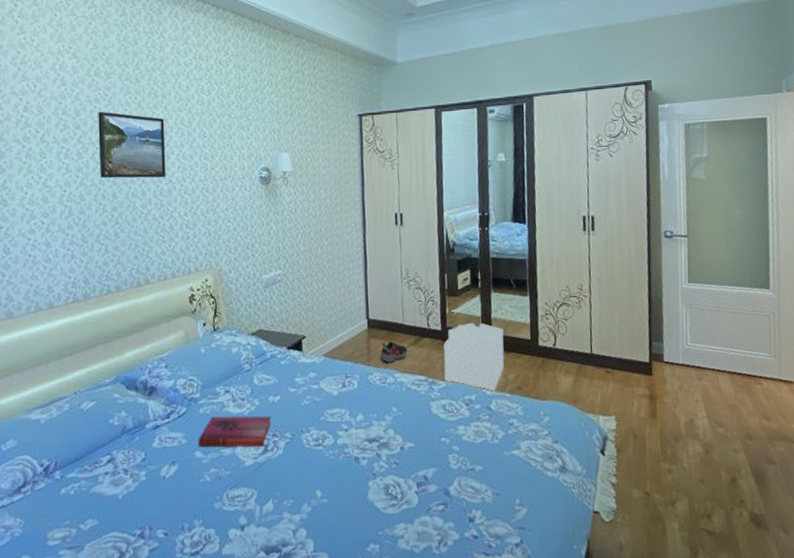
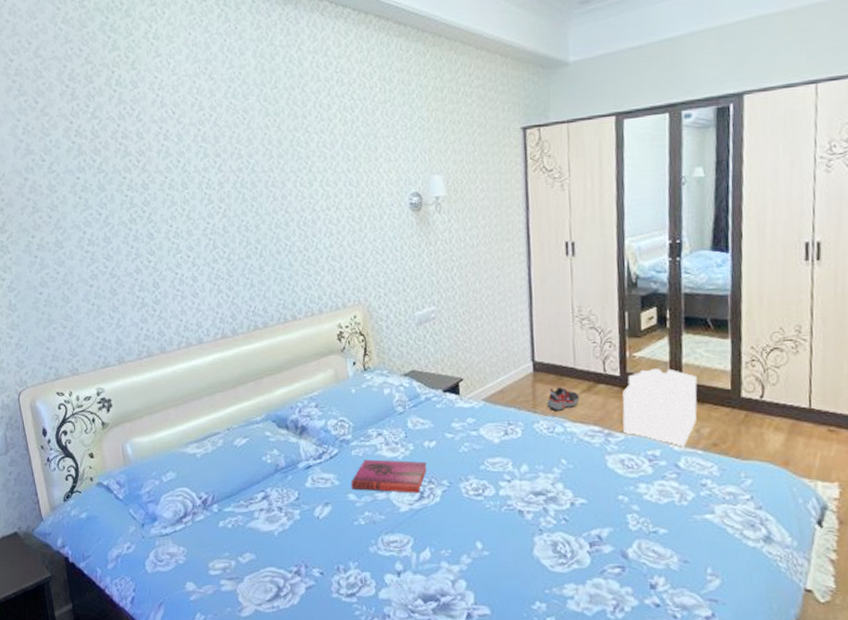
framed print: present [98,111,166,179] -> none [237,136,310,209]

